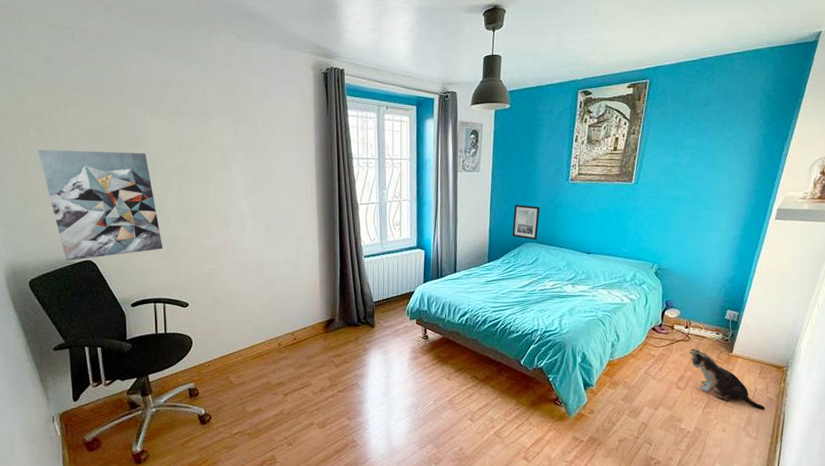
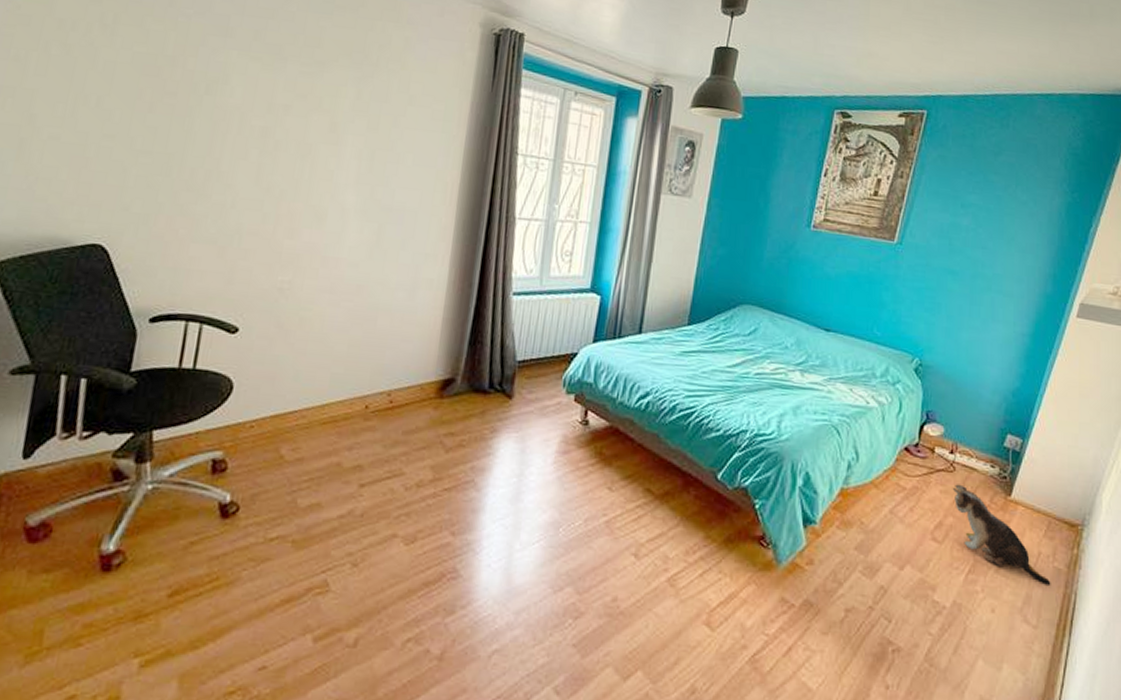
wall art: present [38,149,162,261] -> none [56,74,220,244]
wall art: present [512,204,540,241] -> none [726,249,768,303]

